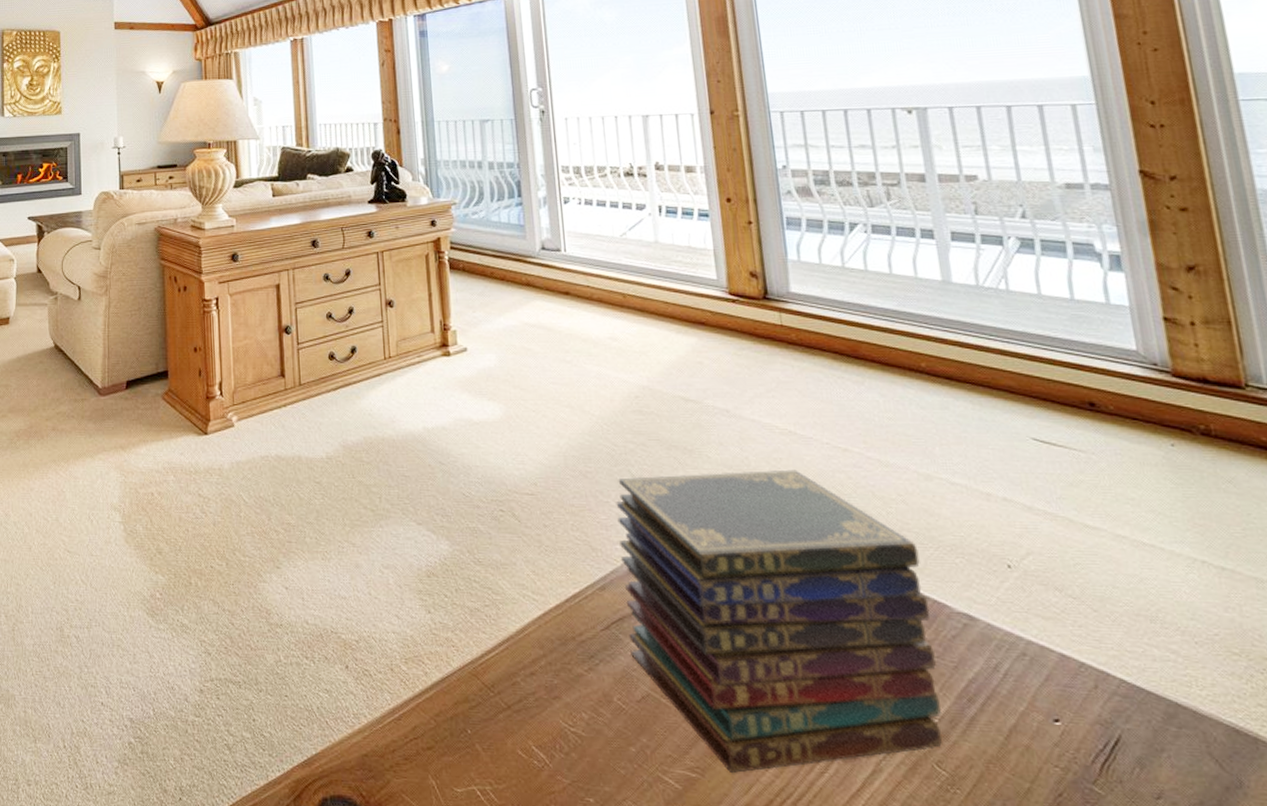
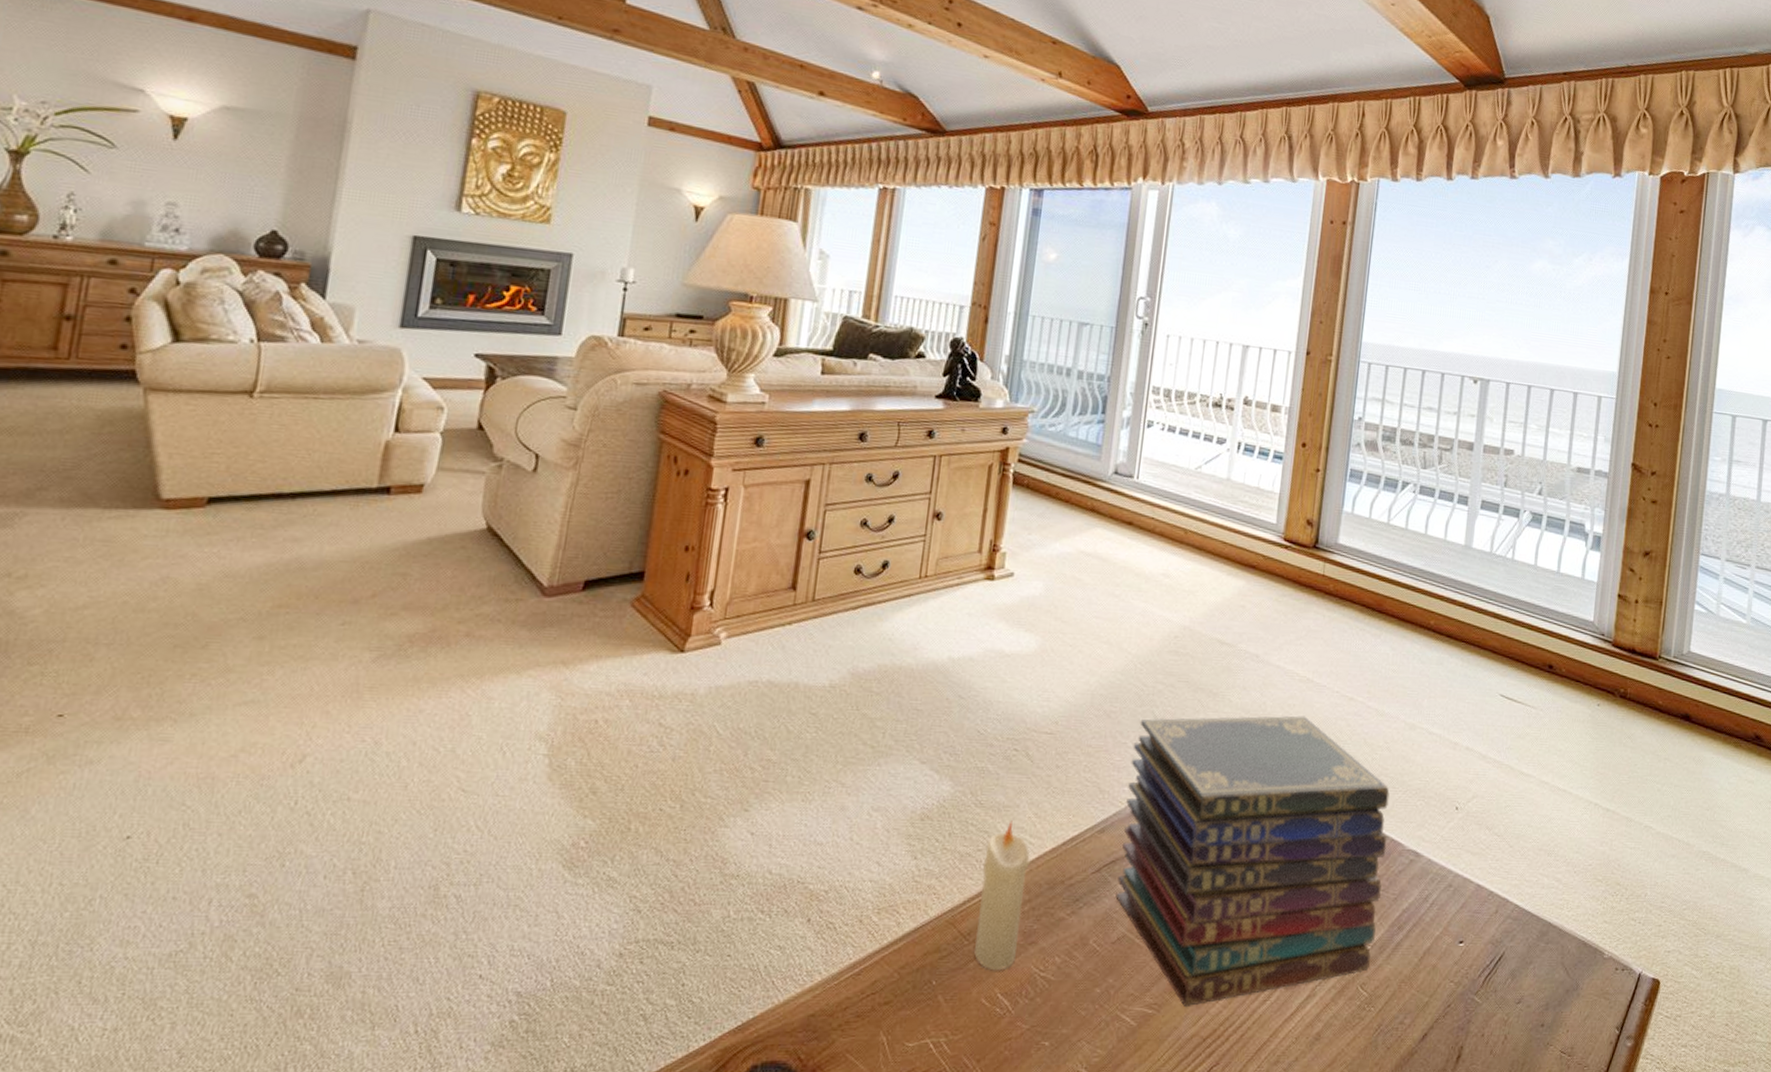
candle: none [493,578,542,724] -> present [974,821,1030,971]

